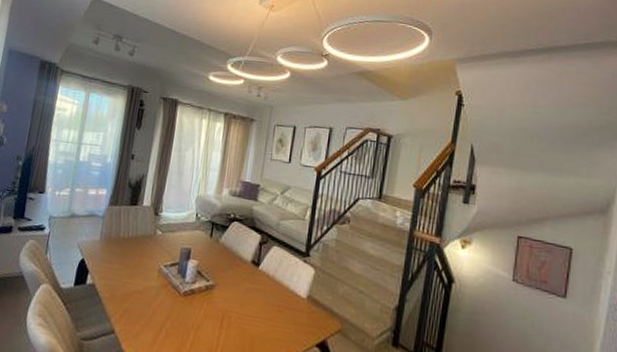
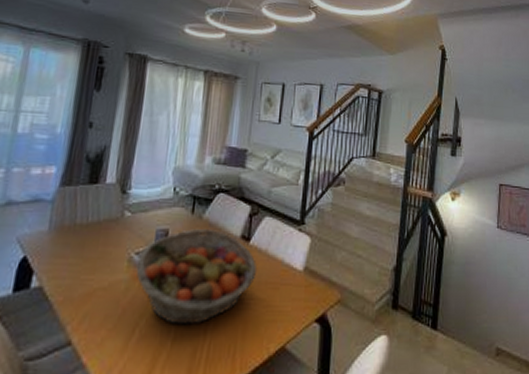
fruit basket: none [164,250,265,332] -> present [136,228,258,325]

